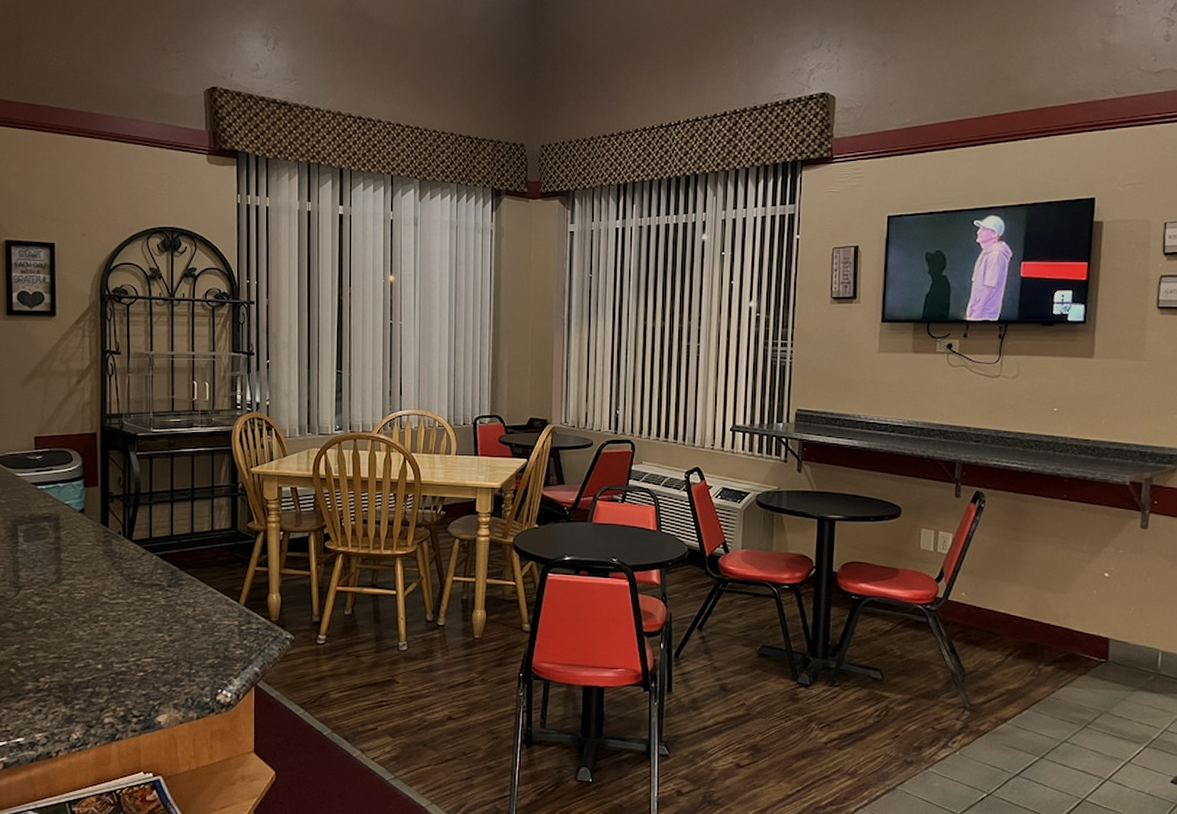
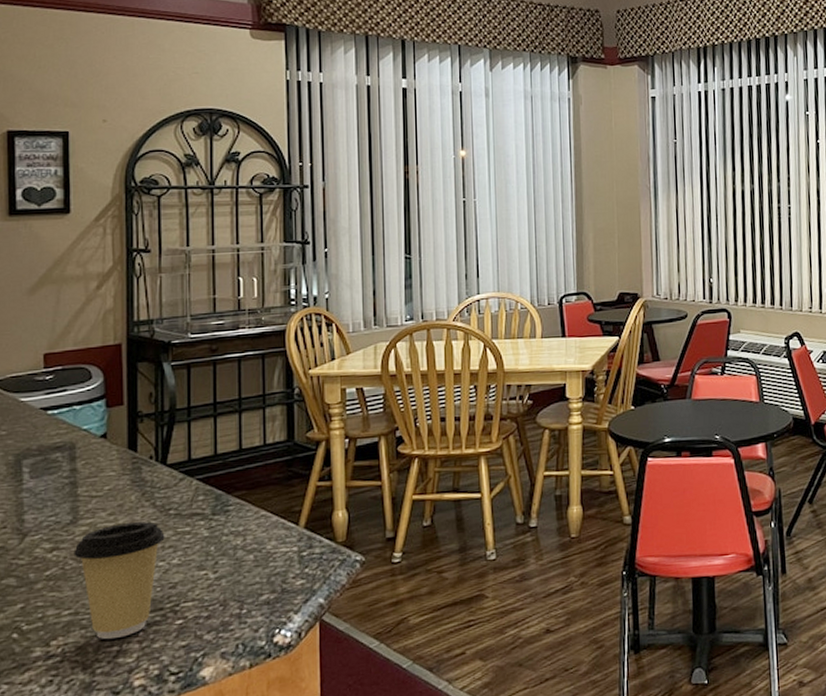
coffee cup: none [58,587,130,682] -> present [74,521,165,640]

